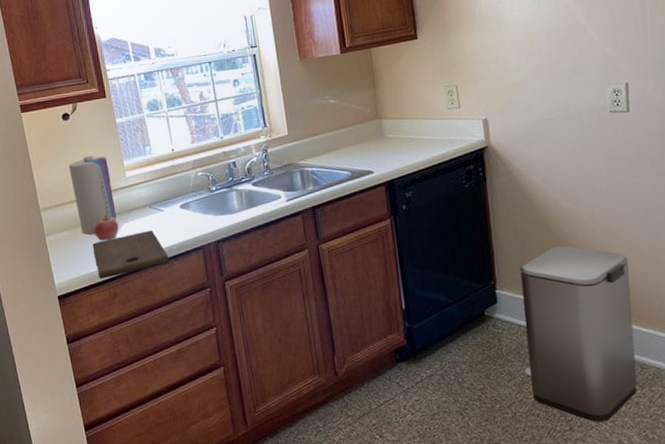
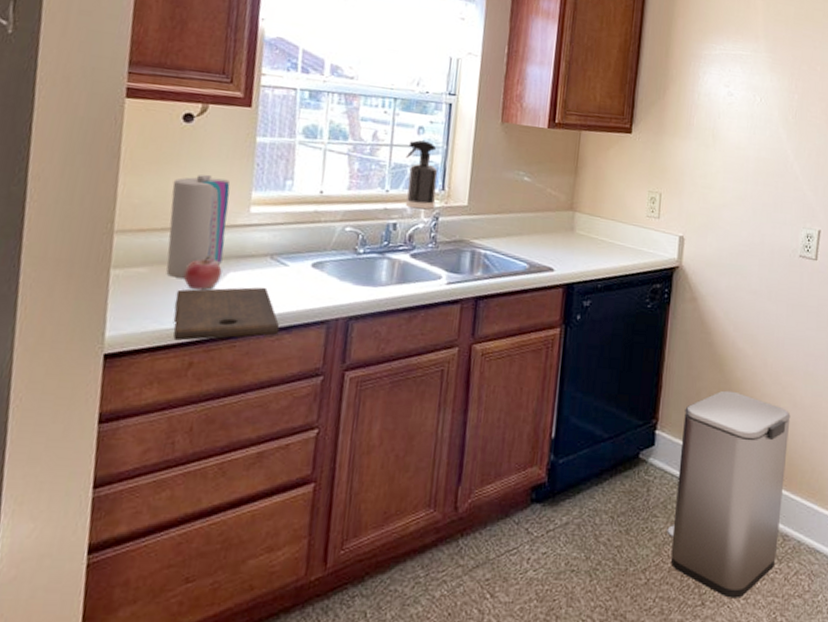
spray bottle: none [229,90,262,147] -> present [405,140,438,210]

